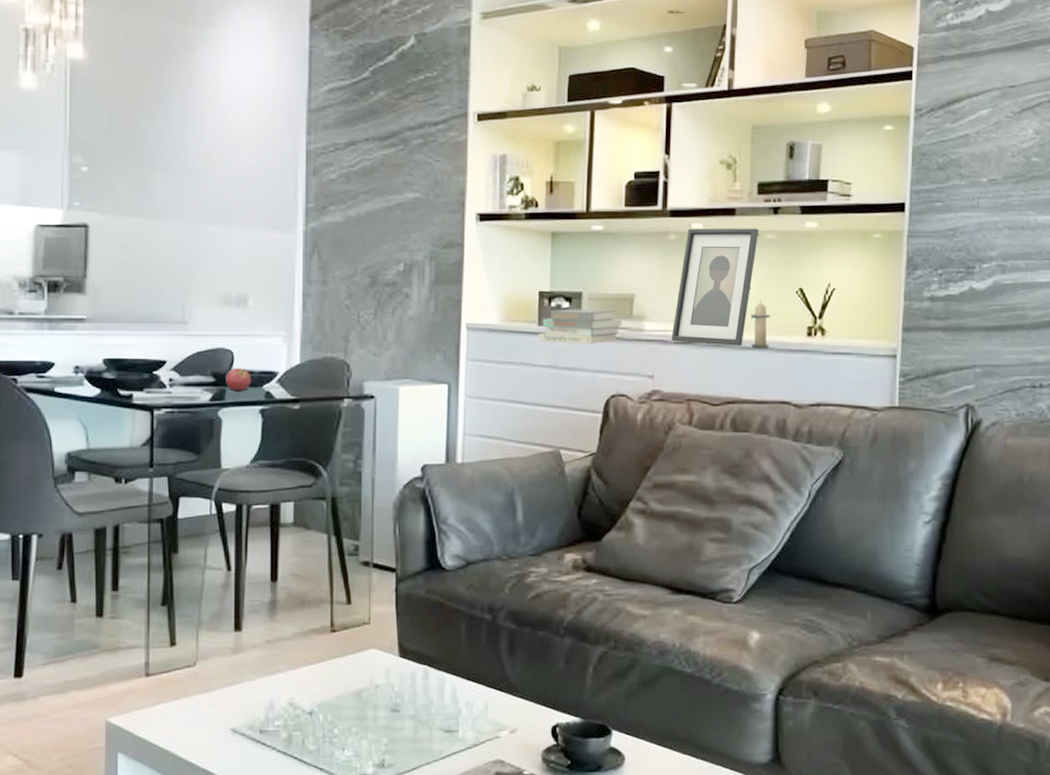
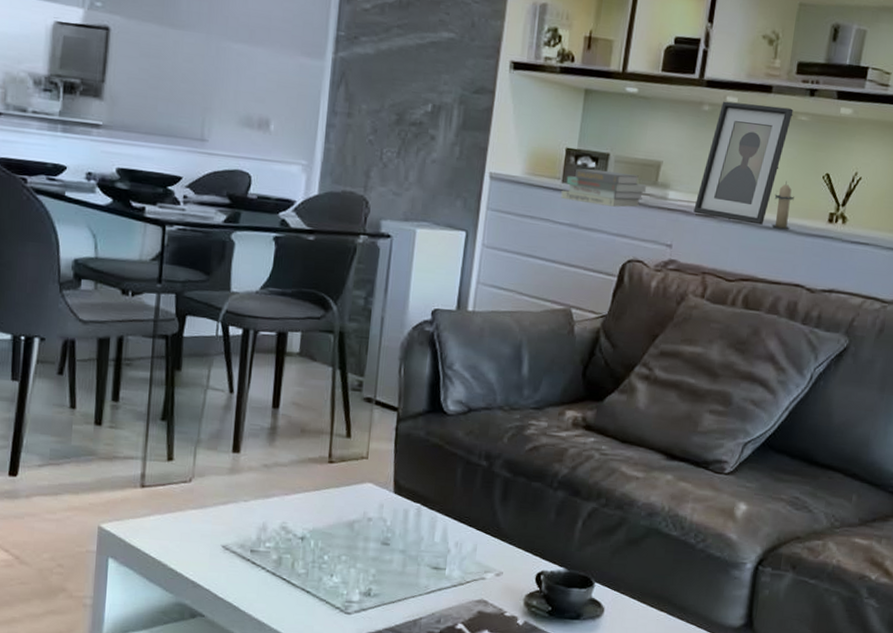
fruit: present [226,368,251,393] -> none [241,192,268,218]

